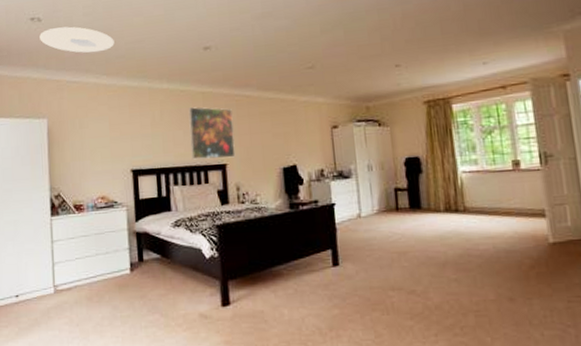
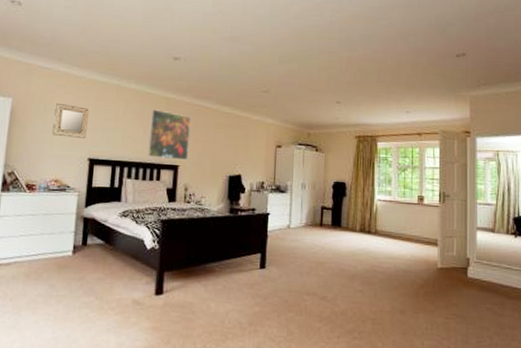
ceiling light: present [39,26,114,53] -> none [17,14,91,45]
home mirror: none [90,116,126,151] -> present [52,103,89,138]

